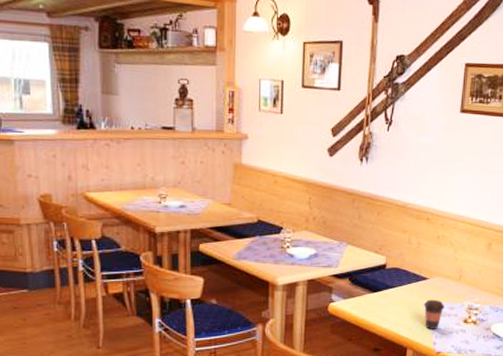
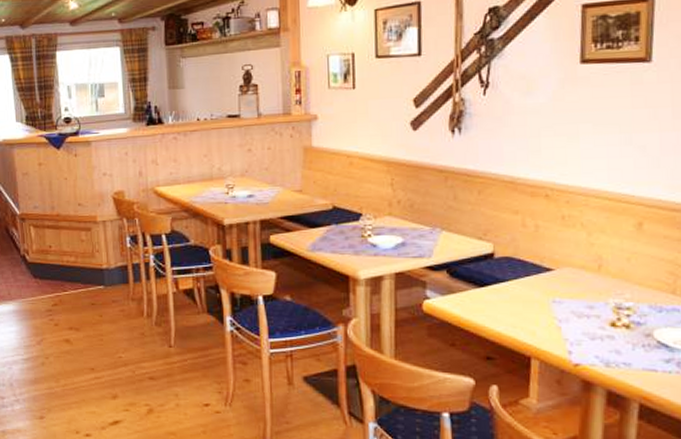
coffee cup: present [423,299,444,329] -> none [549,295,580,334]

